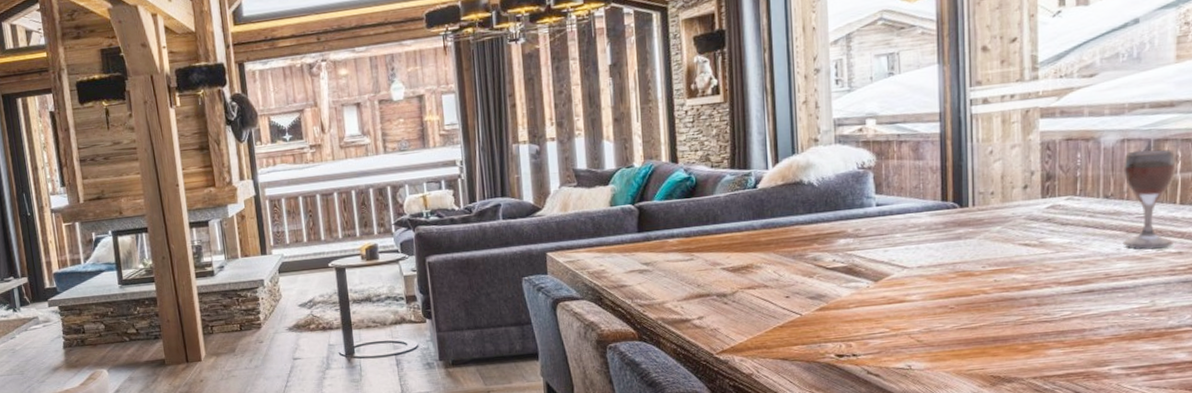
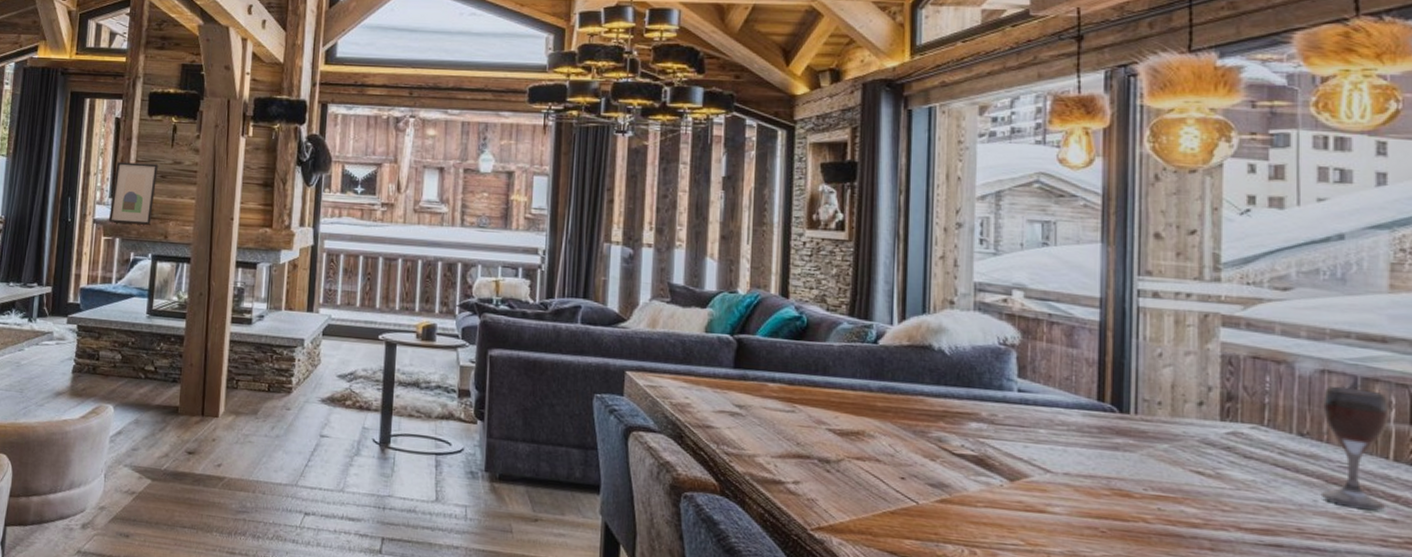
picture frame: none [60,148,104,209] -> present [108,162,159,225]

